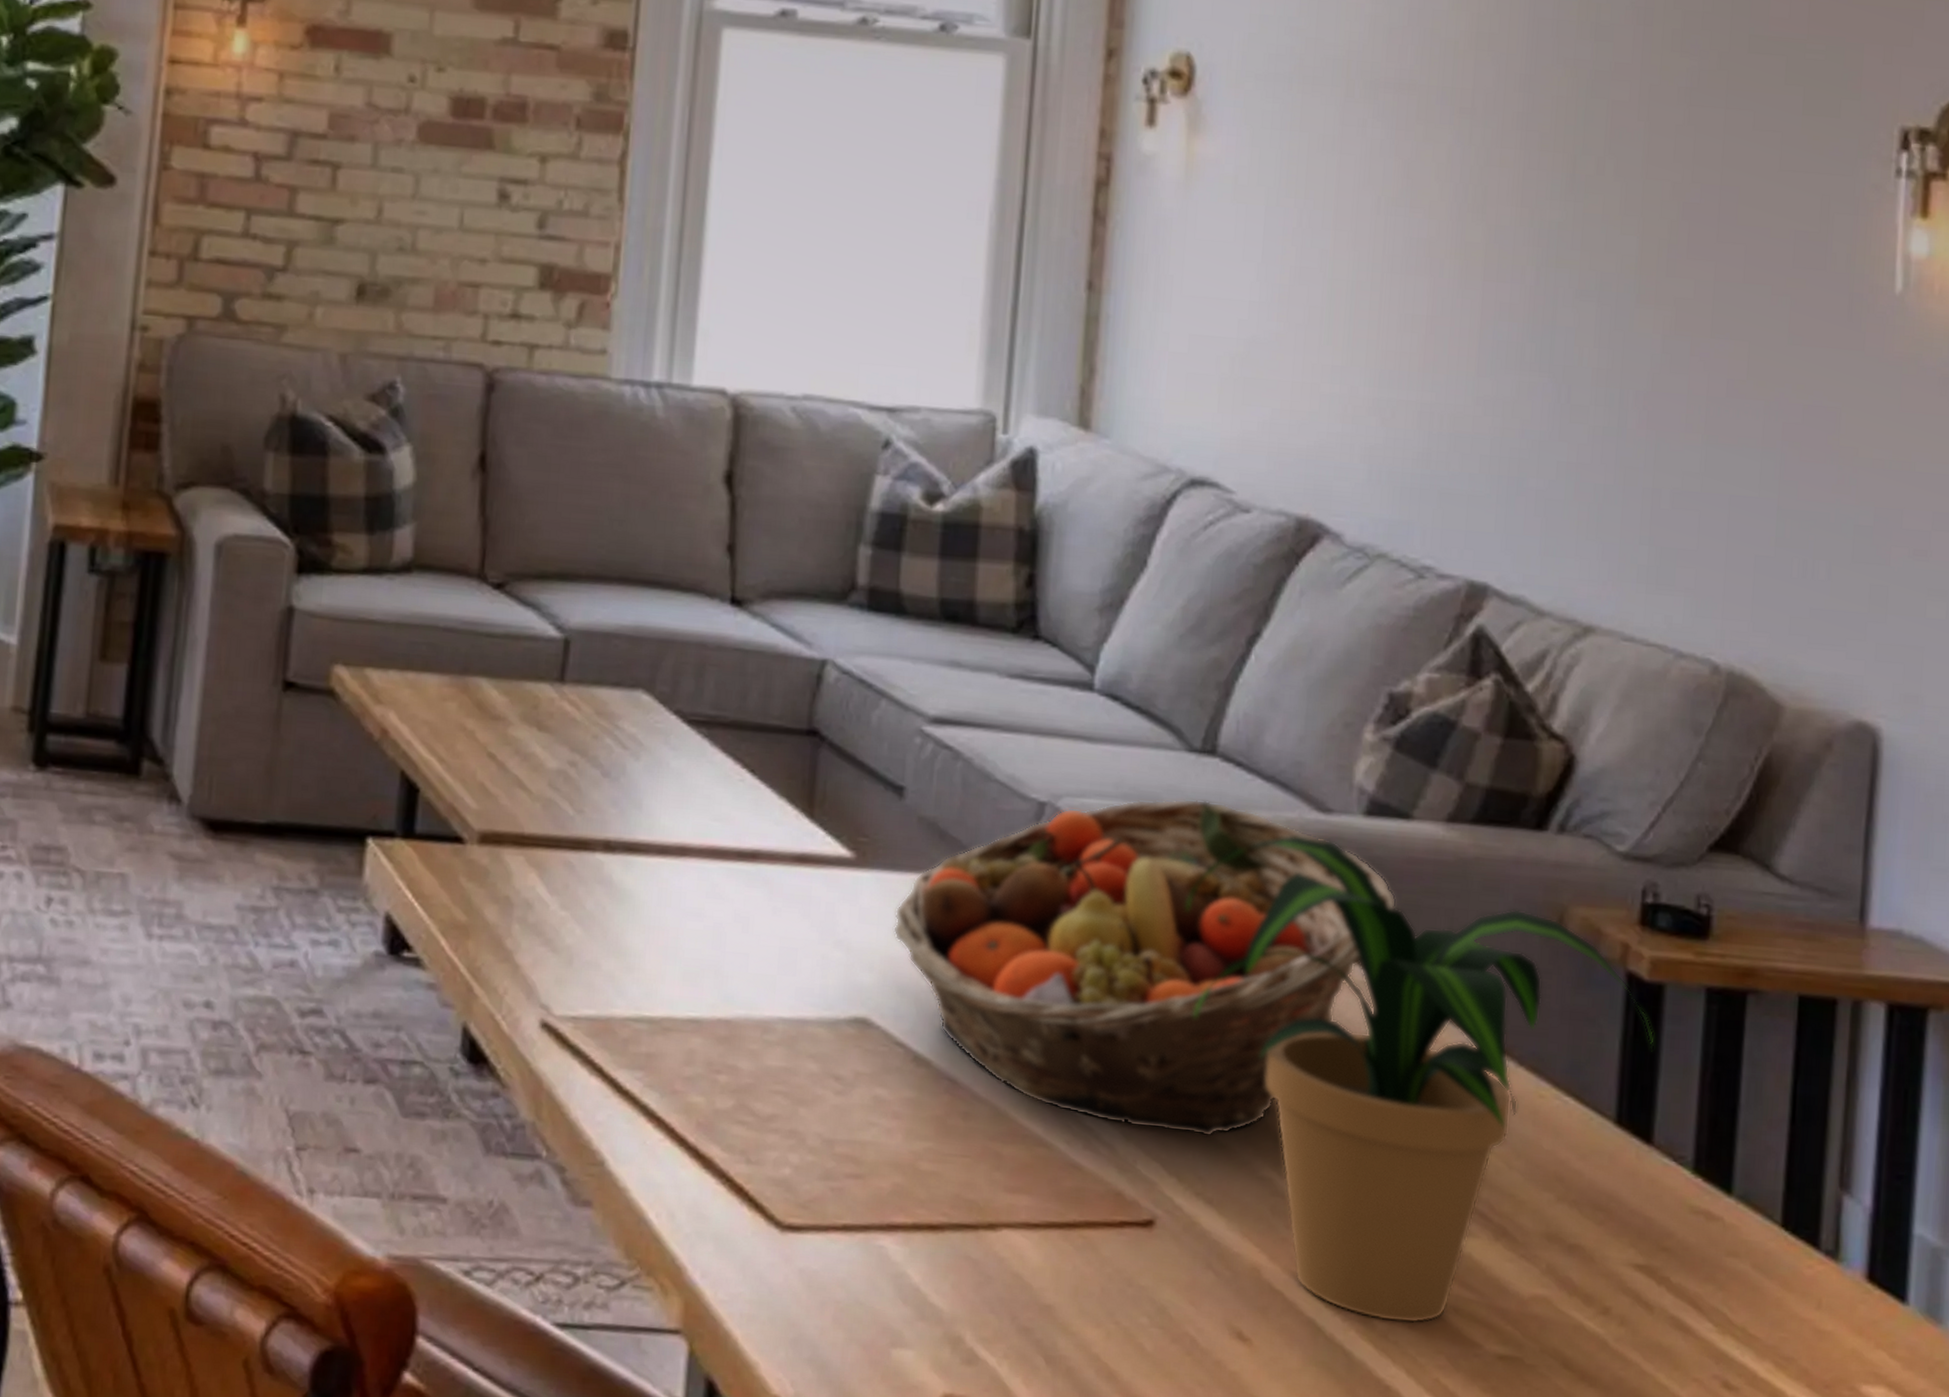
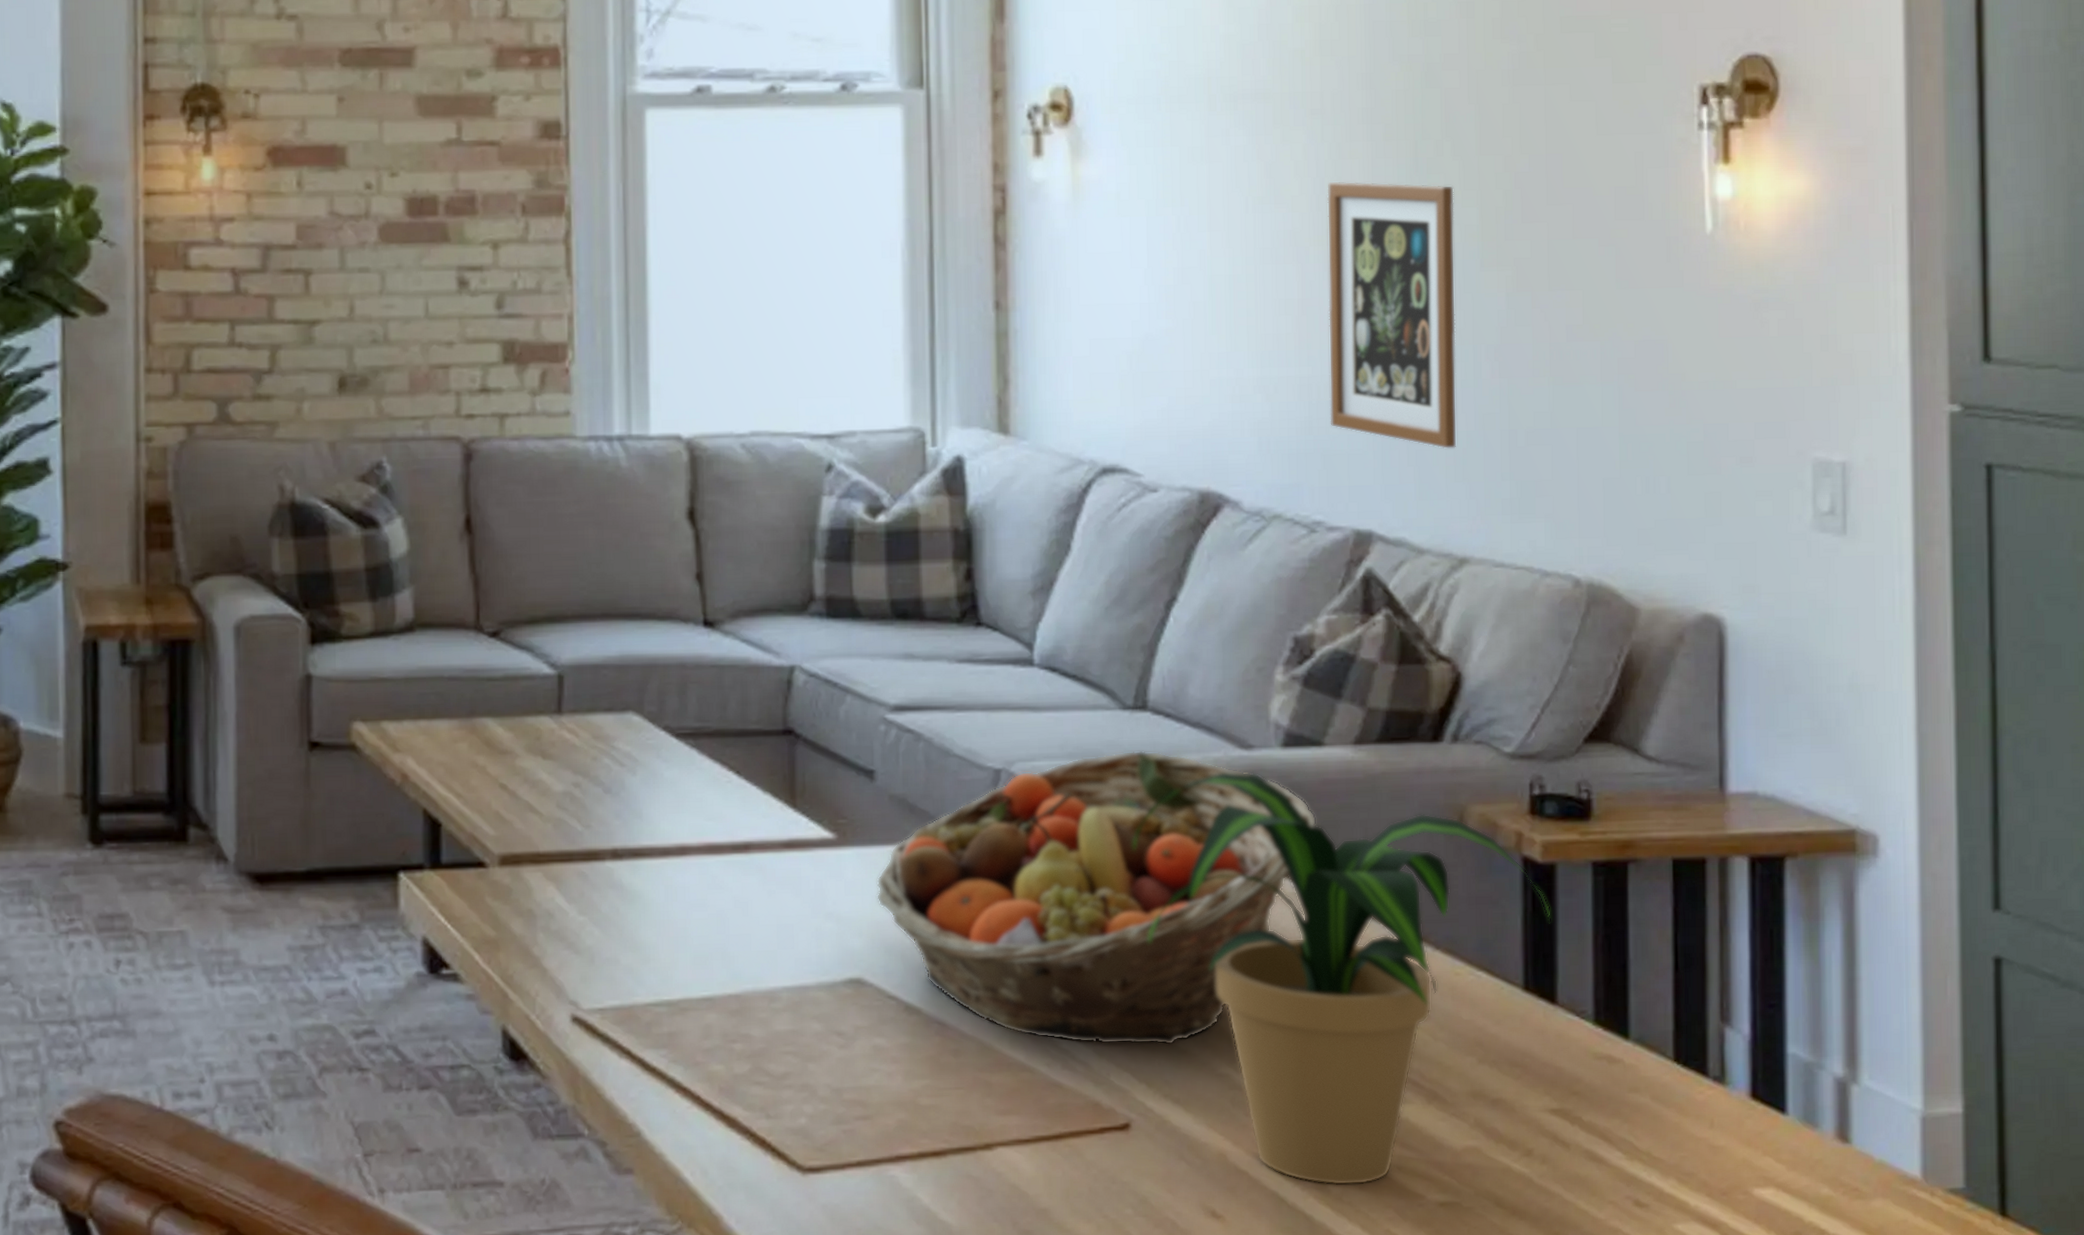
wall art: none [1452,190,1613,502] -> present [1327,181,1457,449]

